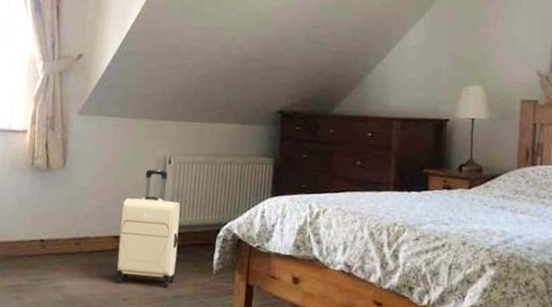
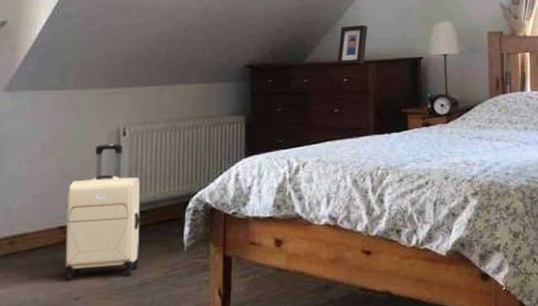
picture frame: none [362,81,396,122] -> present [337,24,368,66]
alarm clock: none [449,157,479,181] -> present [427,93,455,116]

